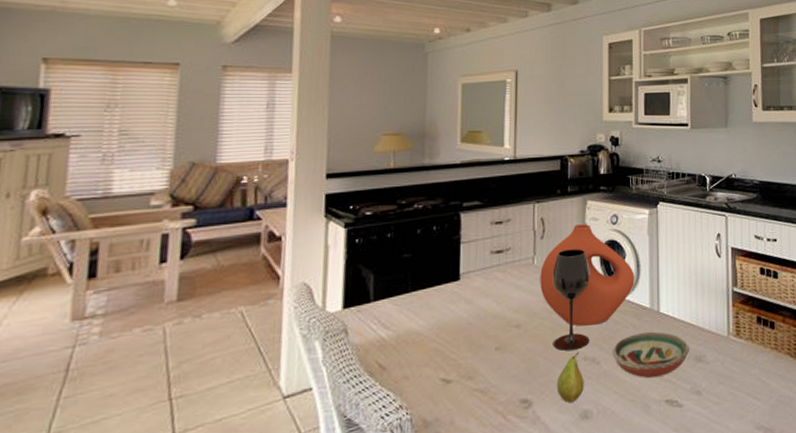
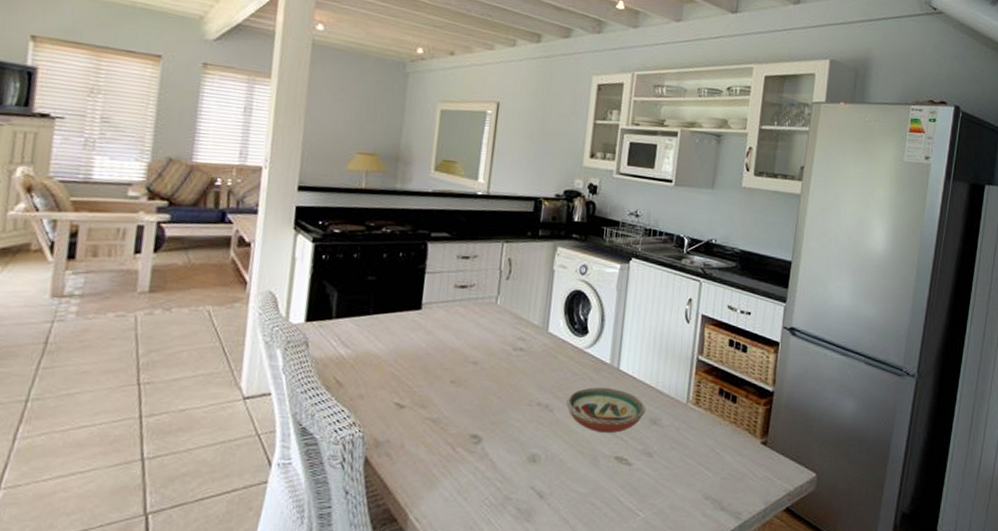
vase: present [540,224,635,326] -> none [500,270,598,373]
wineglass: present [552,249,590,351] -> none [508,293,553,395]
fruit: present [556,352,584,403] -> none [507,397,536,445]

